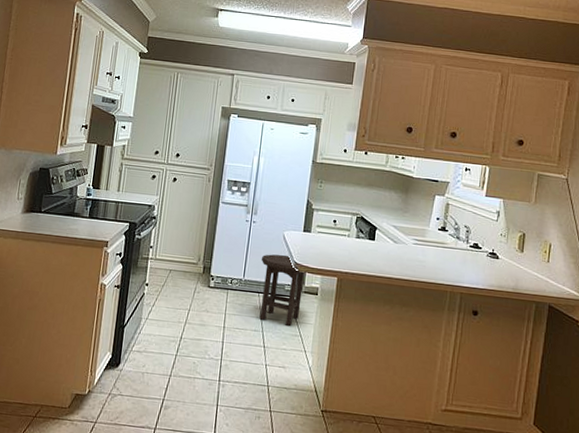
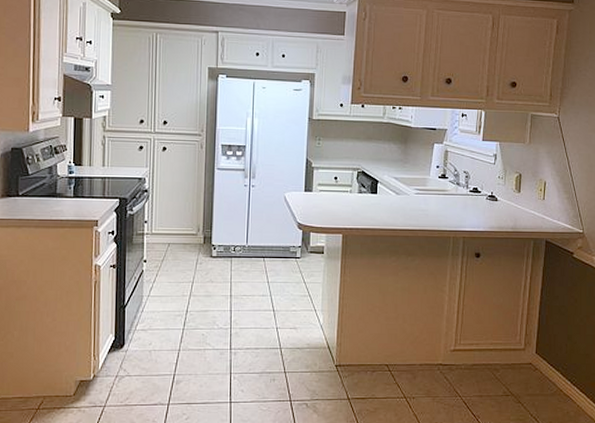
stool: present [259,254,305,326] -> none [263,216,310,287]

